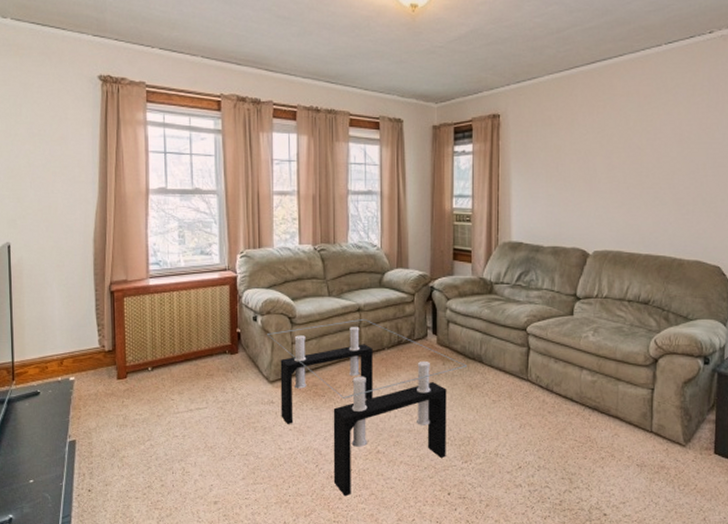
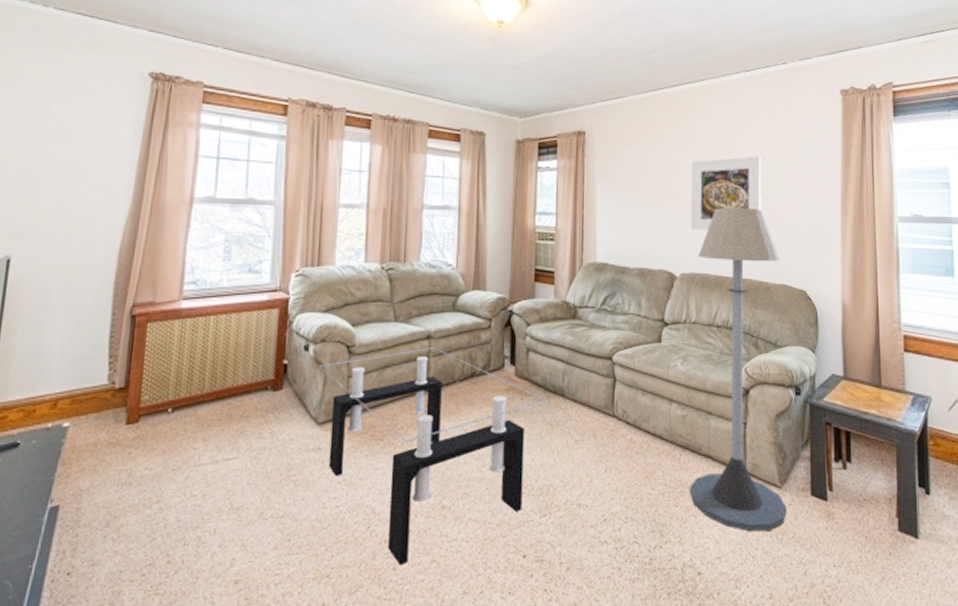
floor lamp: none [597,186,695,482] -> present [689,208,787,531]
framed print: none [605,132,680,209] -> present [691,155,761,231]

